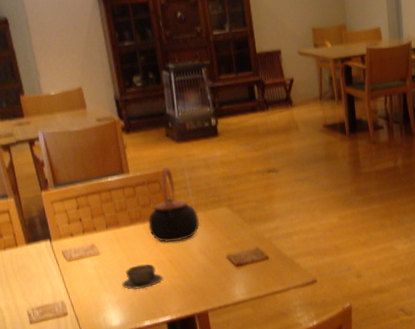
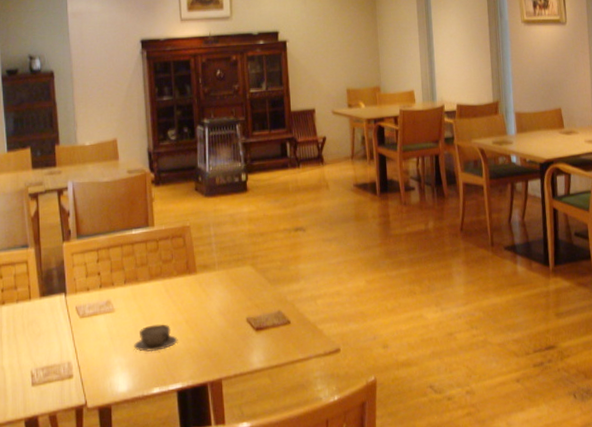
teapot: present [148,166,200,243] -> none [168,220,222,302]

